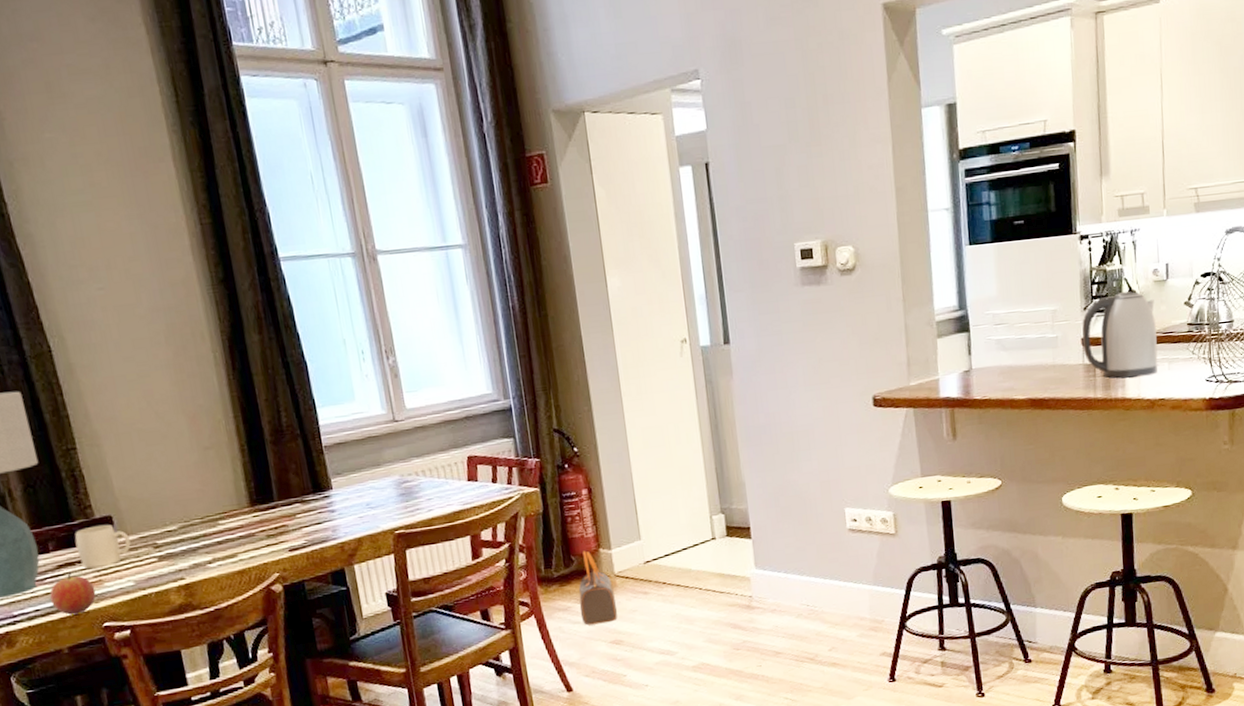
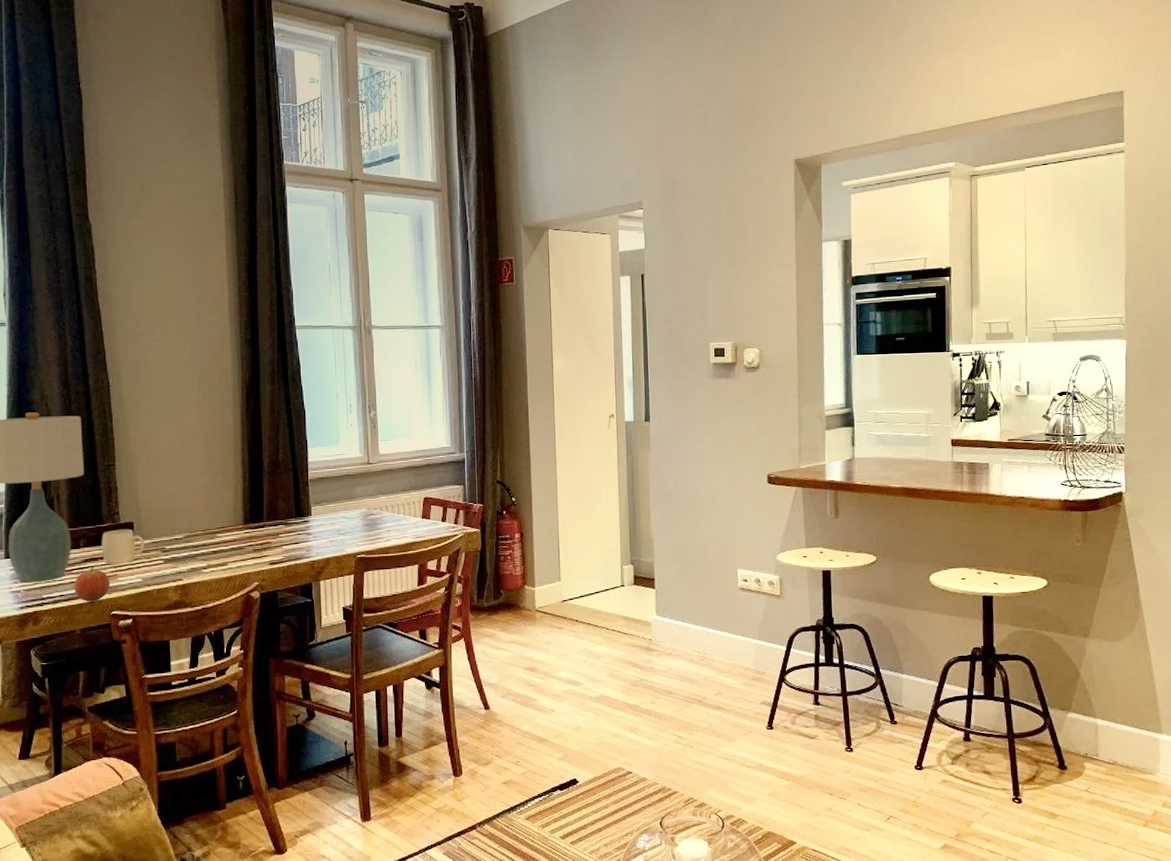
handbag: present [578,551,618,626] -> none [503,586,534,652]
kettle: present [1081,291,1158,379] -> none [951,402,1019,477]

